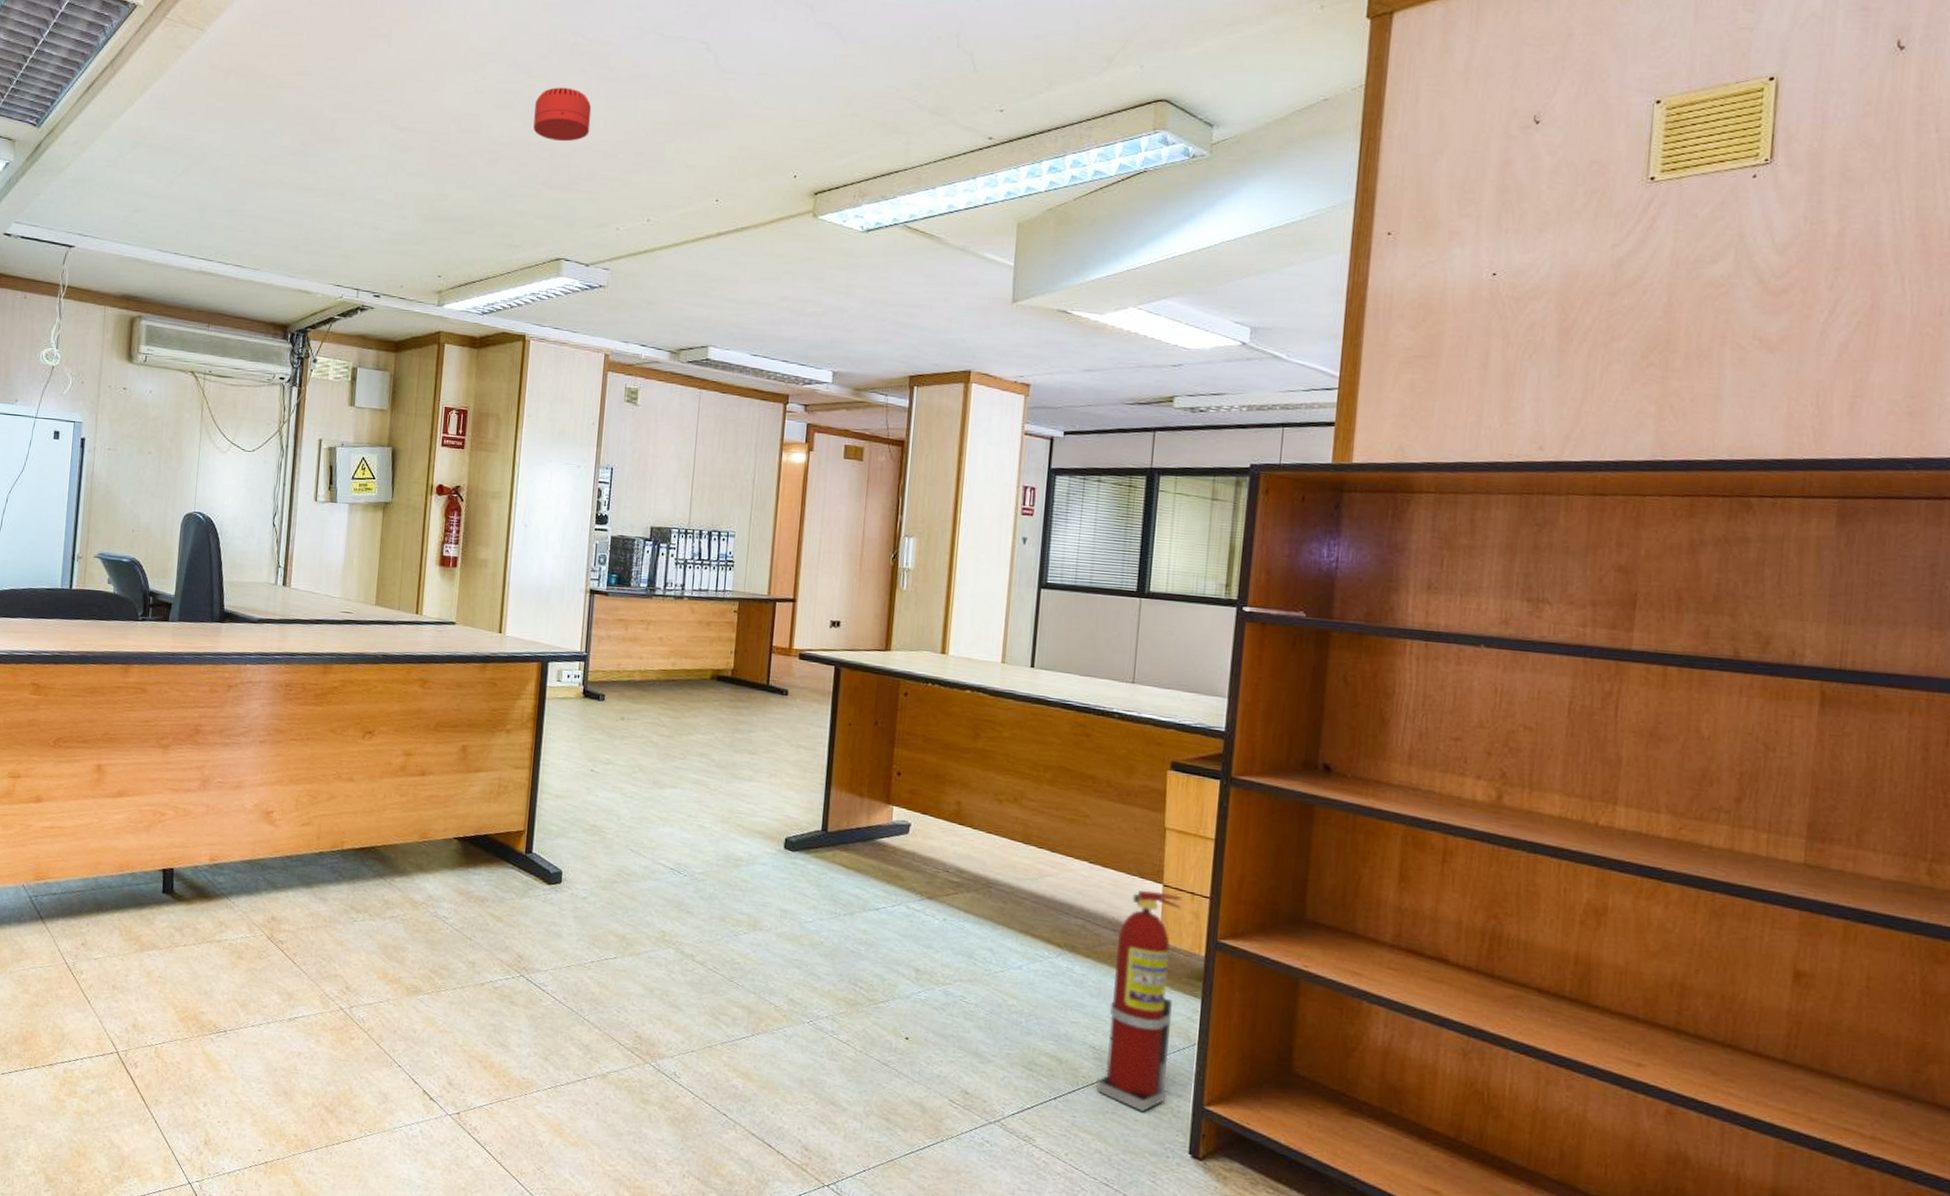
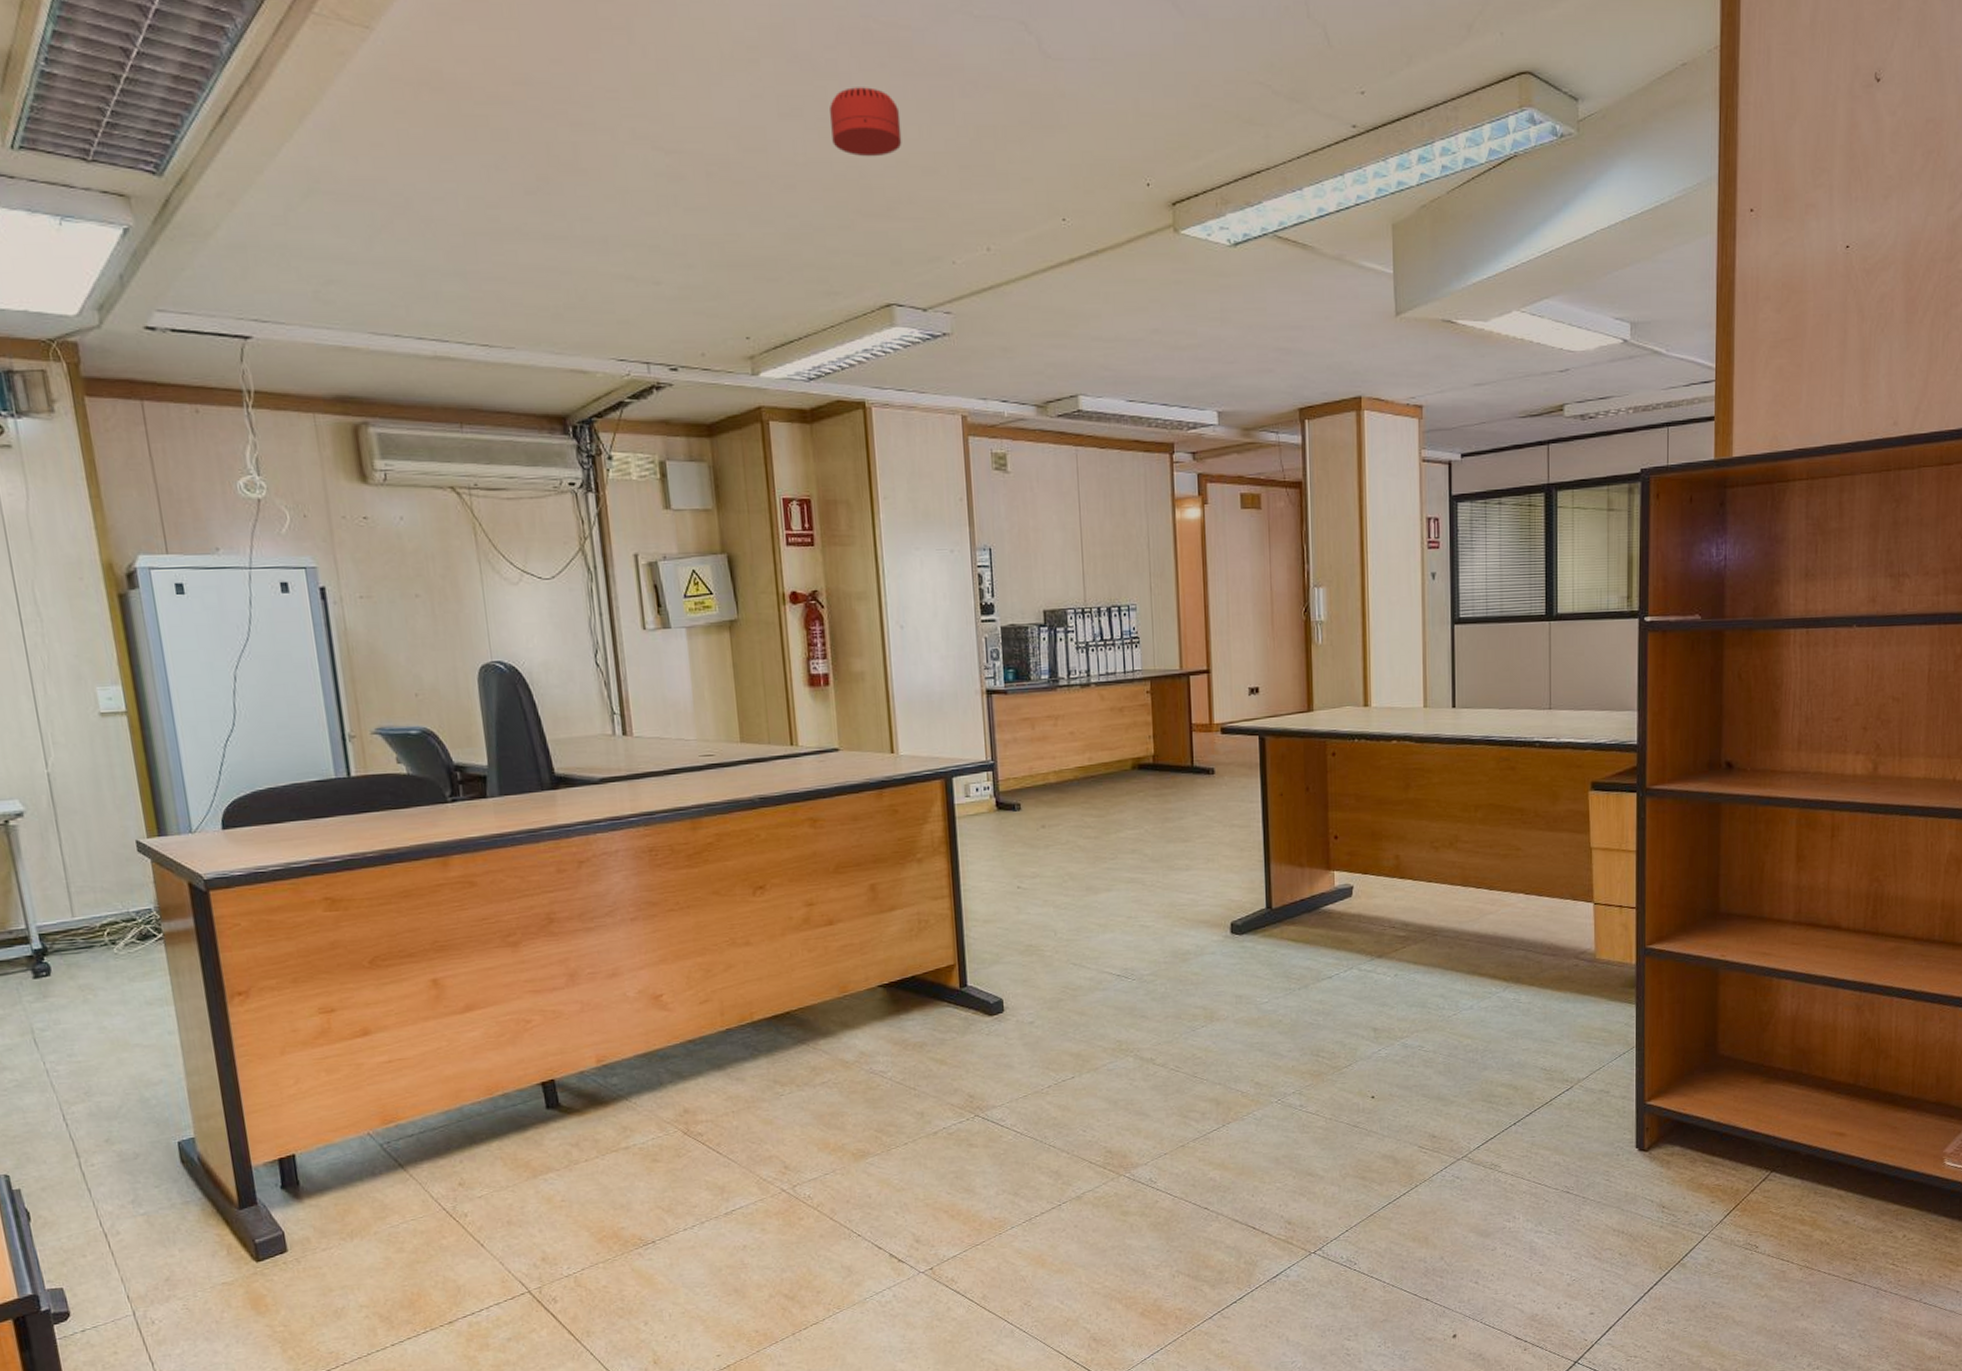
fire extinguisher: present [1095,890,1183,1112] -> none [1549,910,1613,1119]

